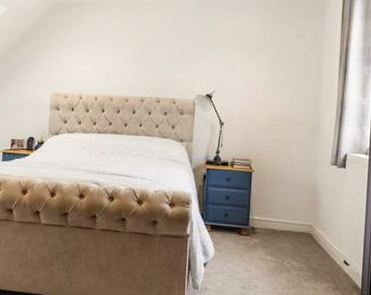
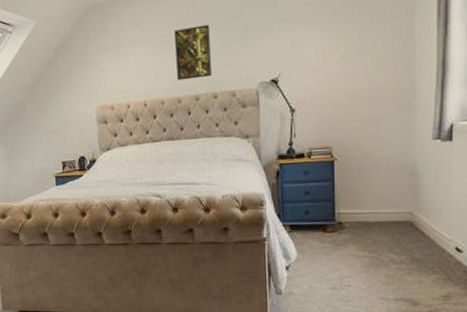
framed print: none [127,38,159,83] -> present [174,24,212,81]

